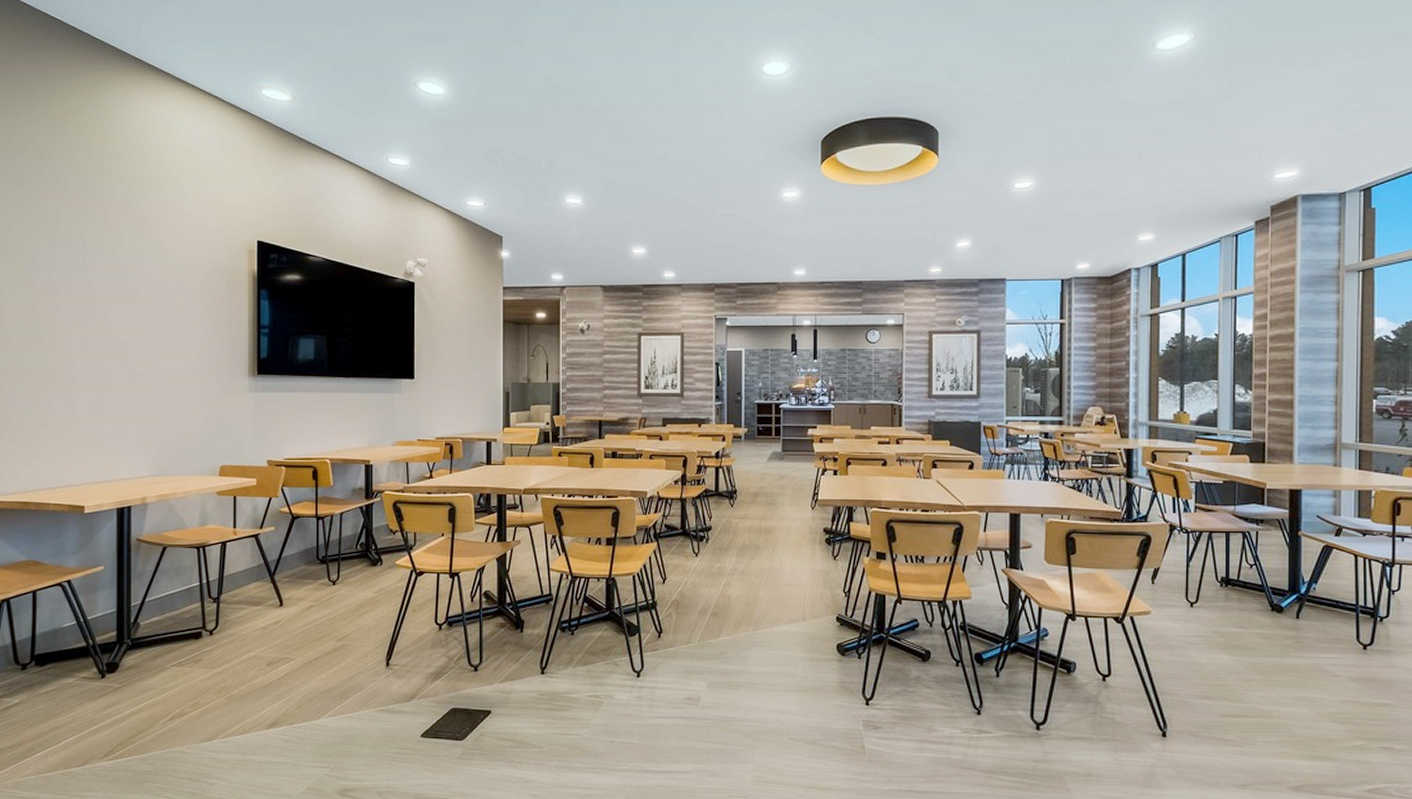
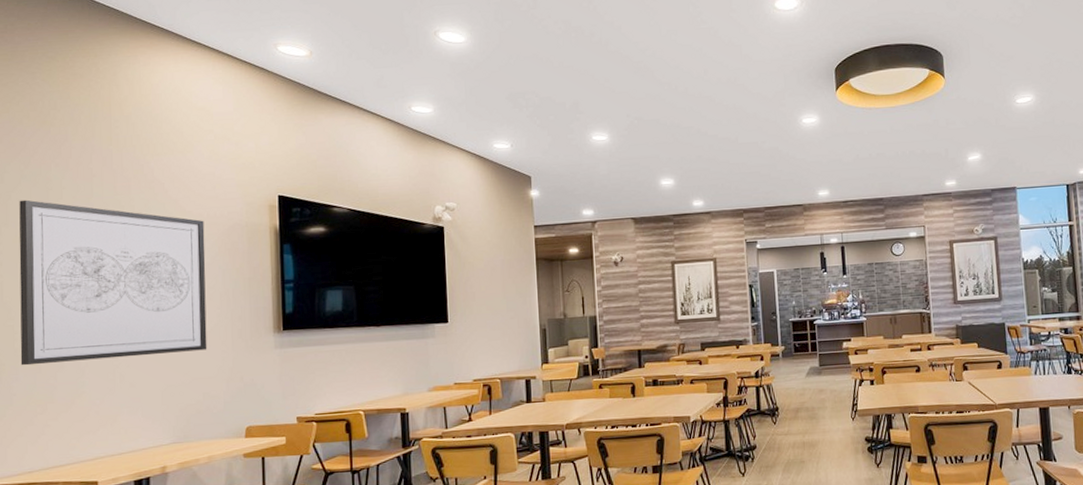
wall art: none [17,230,188,391] -> present [19,199,207,366]

